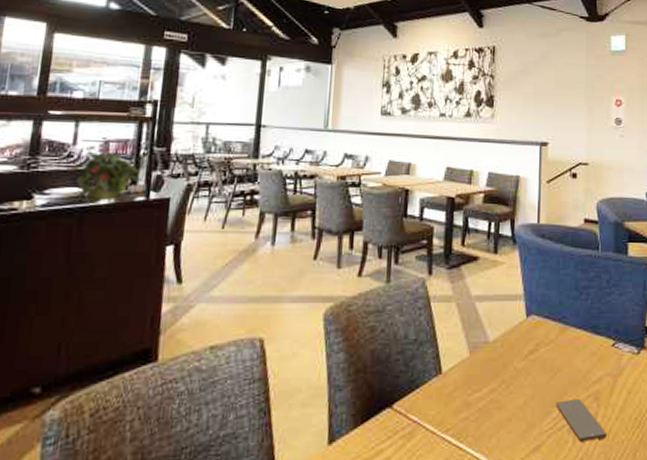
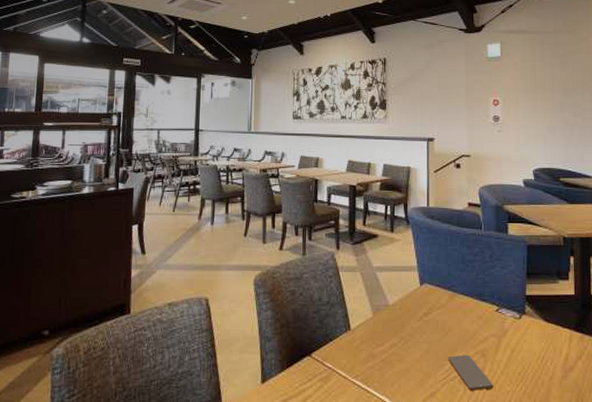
potted plant: present [71,145,141,200] -> none [61,148,111,190]

